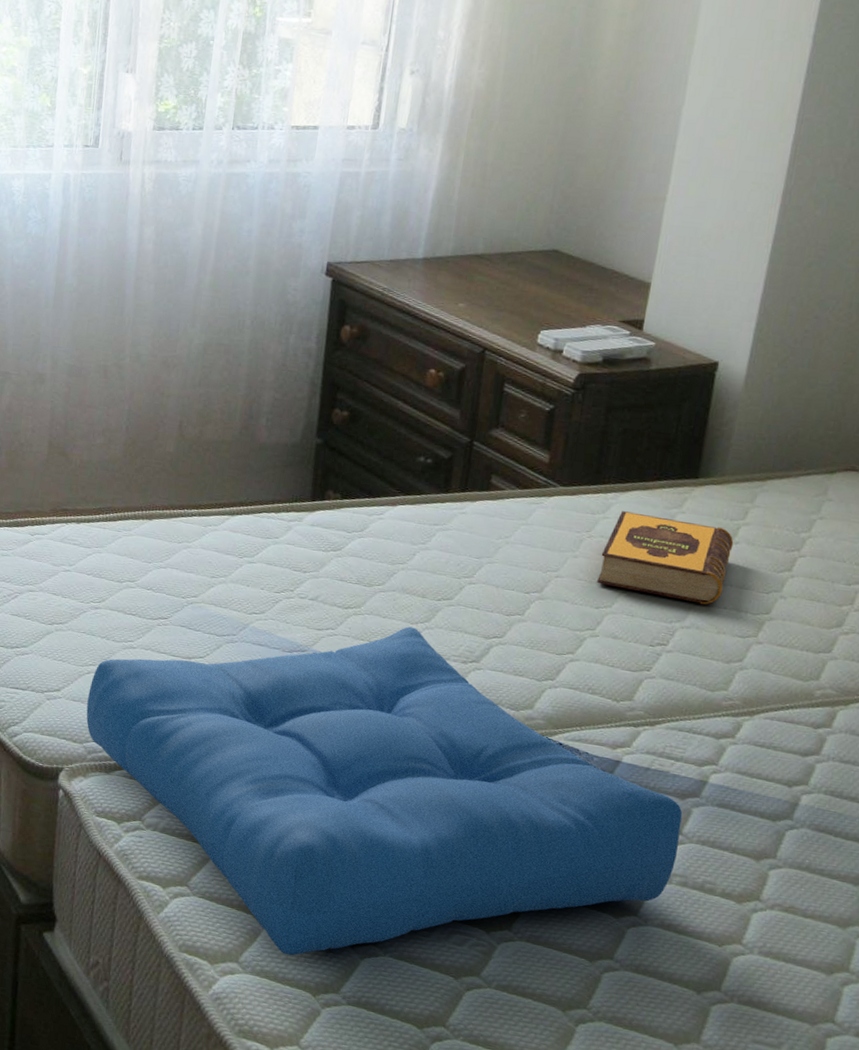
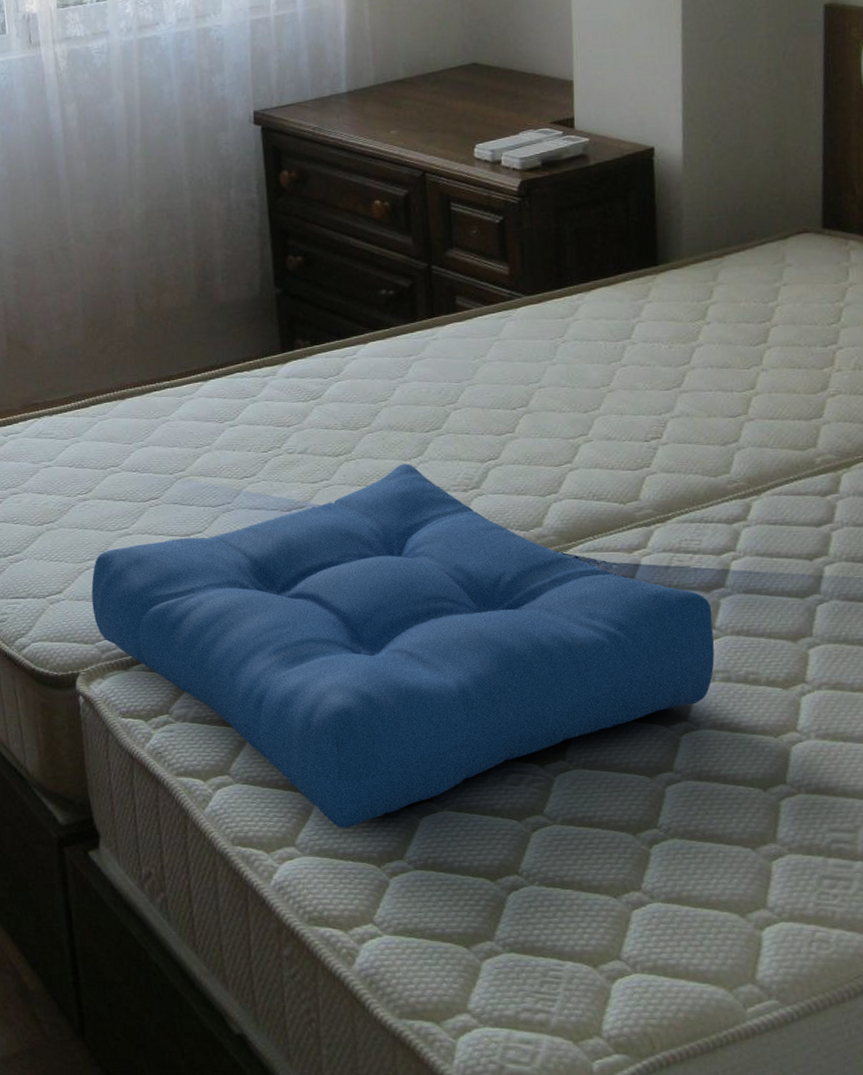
hardback book: present [597,511,734,605] -> none [578,310,706,391]

